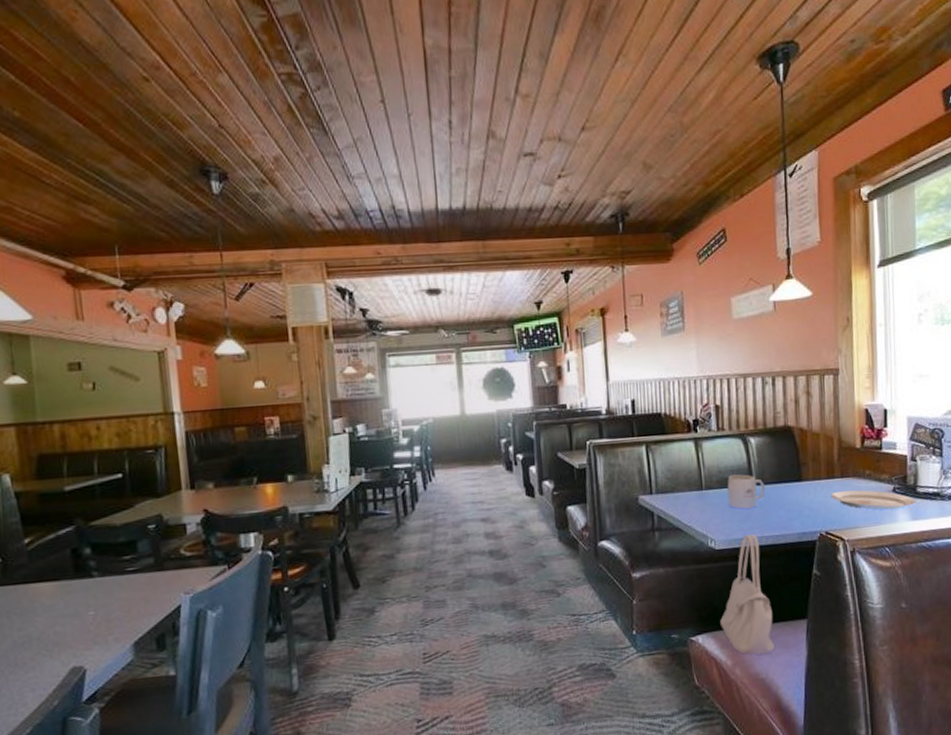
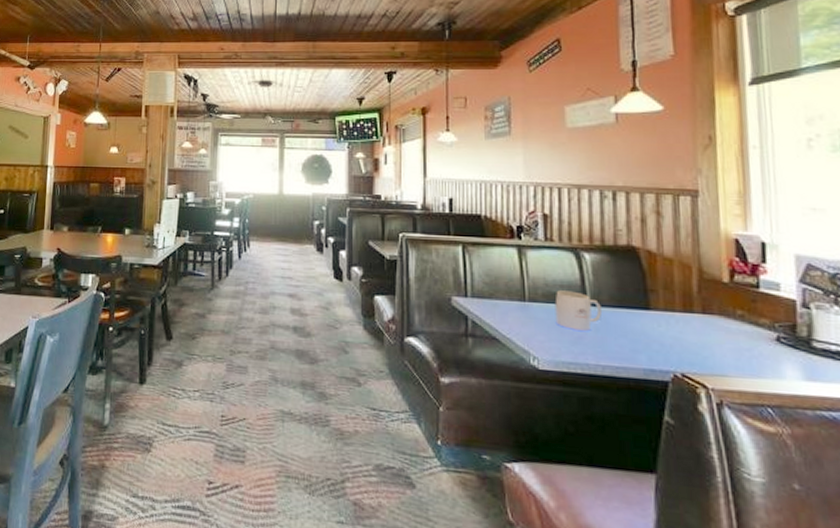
handbag: present [720,534,775,655] -> none [542,360,612,506]
plate: present [830,489,916,511] -> none [688,328,811,364]

